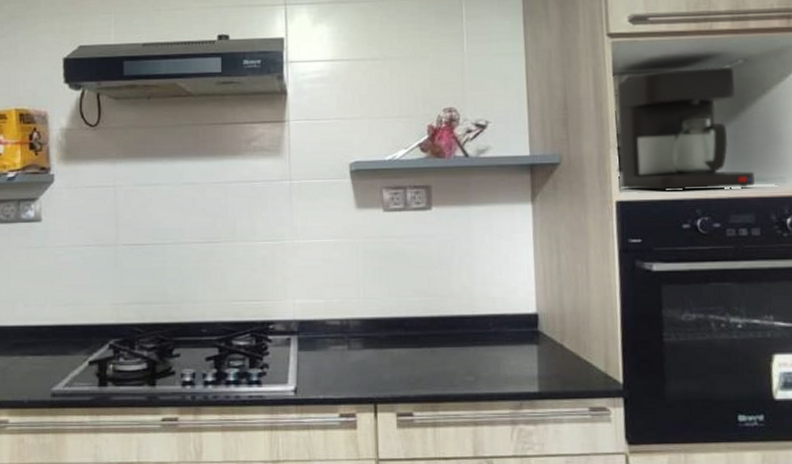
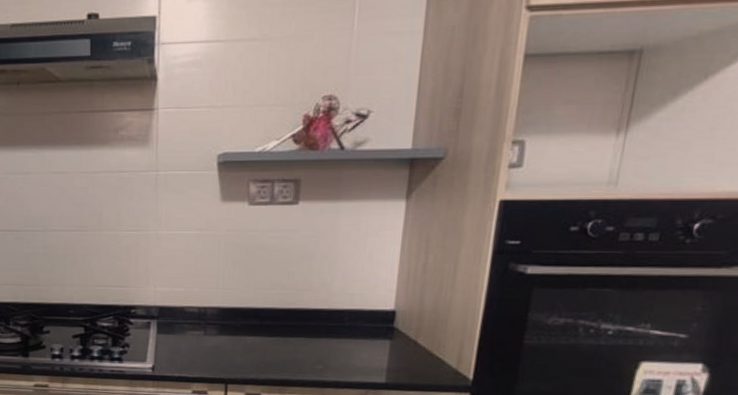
coffee maker: present [617,68,755,191] -> none [509,47,676,191]

